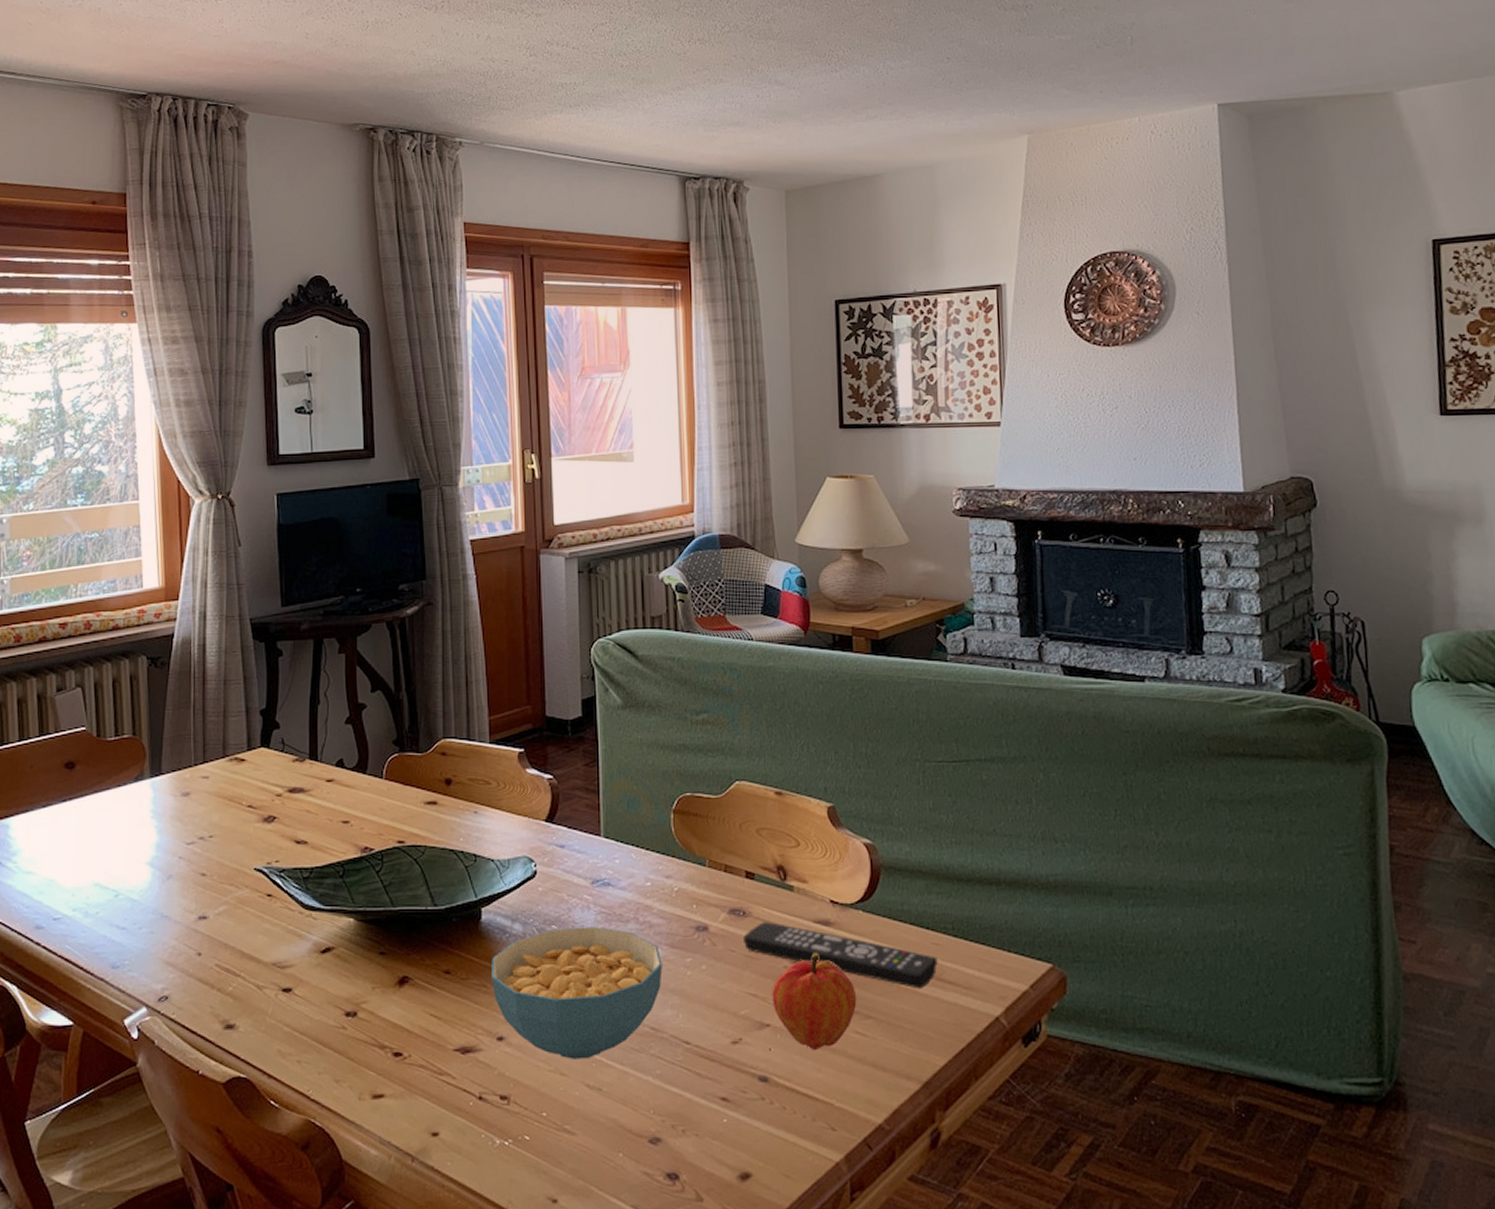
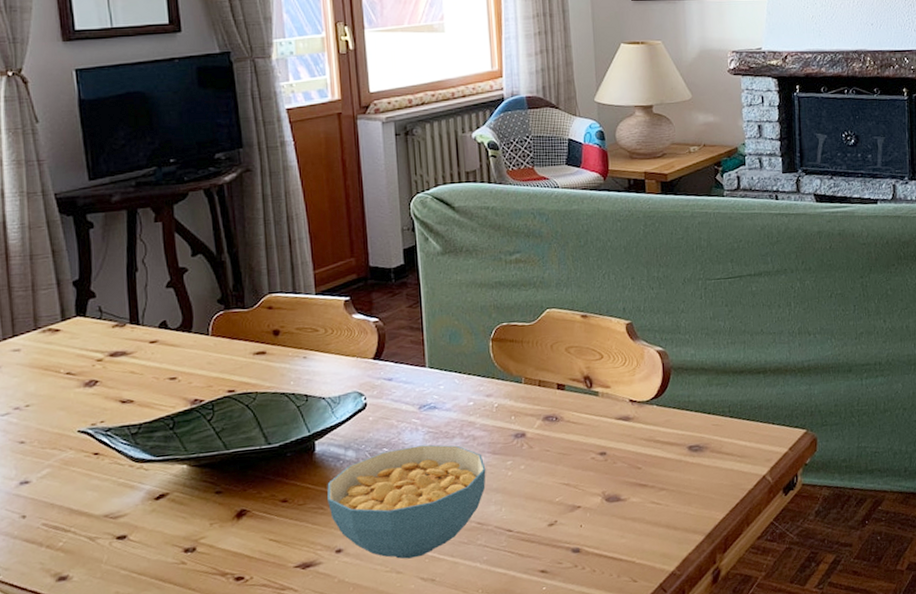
remote control: present [744,922,938,989] -> none [557,423,718,462]
fruit: present [772,952,857,1051] -> none [582,443,653,522]

